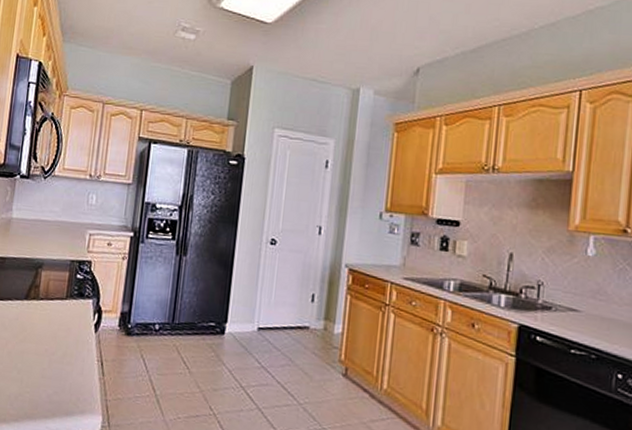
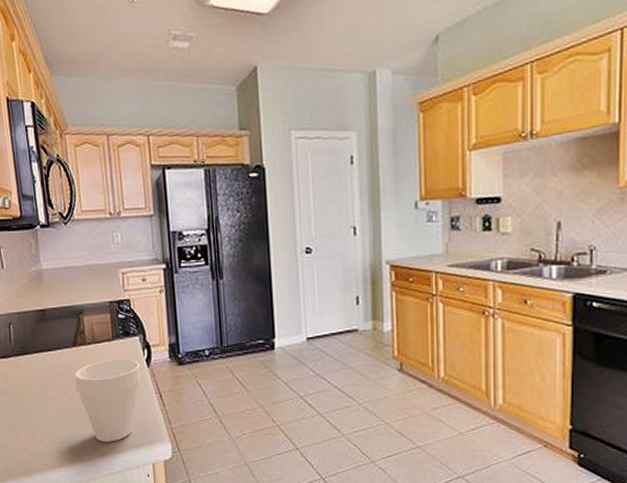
cup: none [17,318,88,406] -> present [75,359,141,442]

